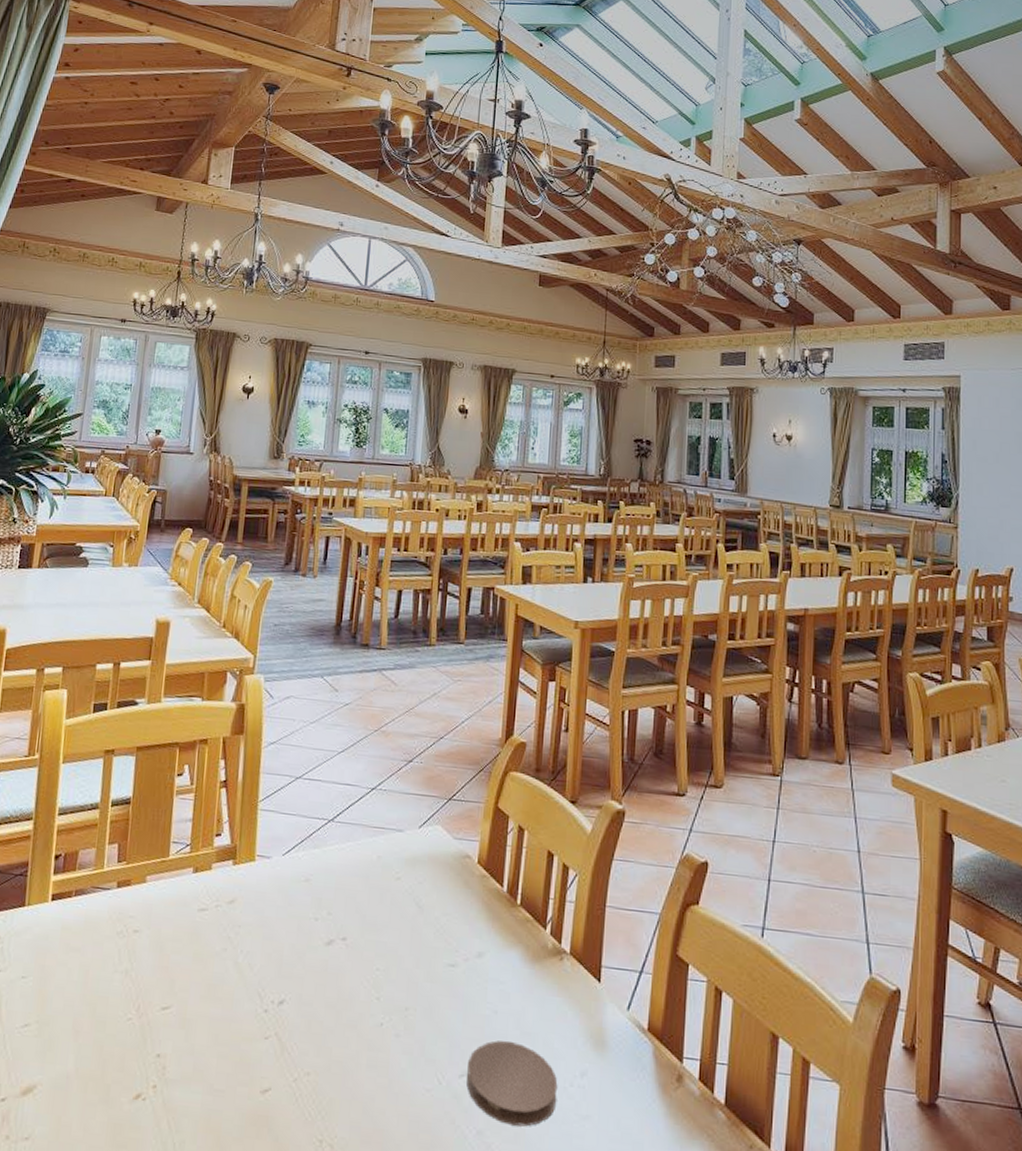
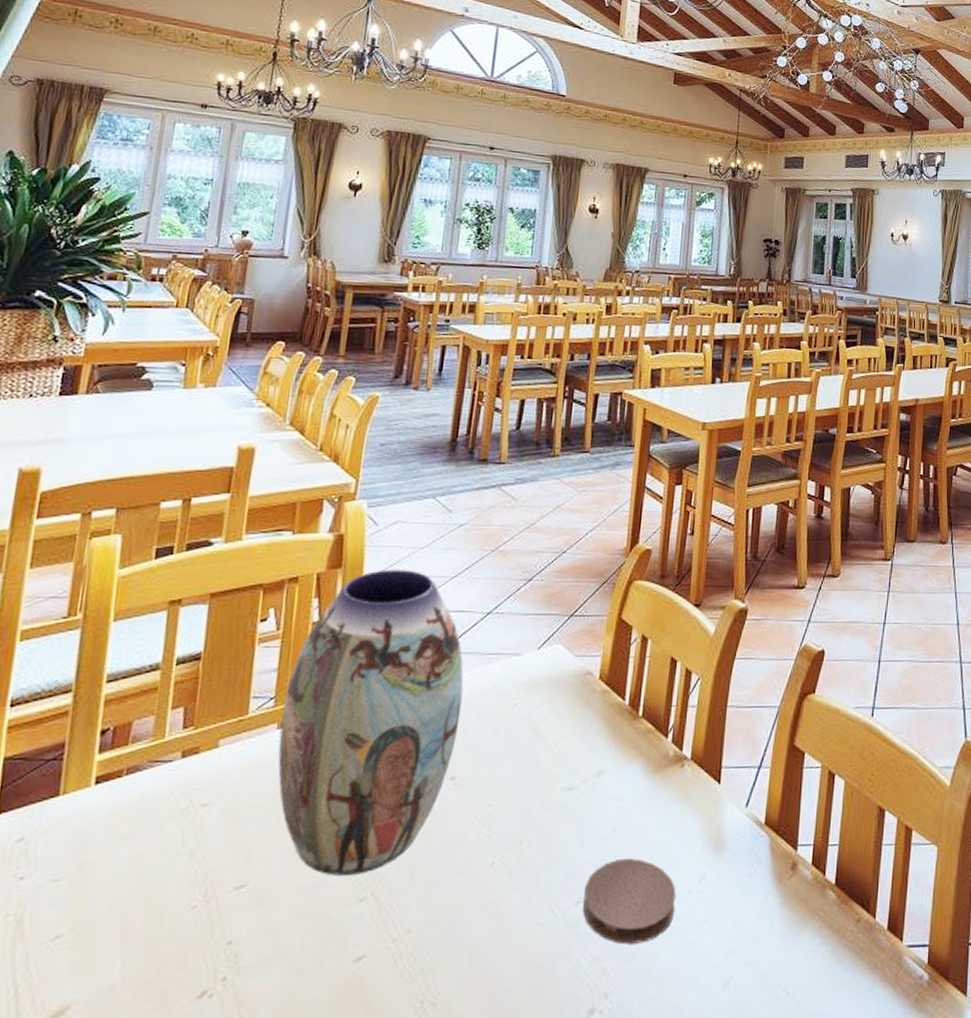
vase: none [194,739,352,1014] -> present [278,569,464,876]

